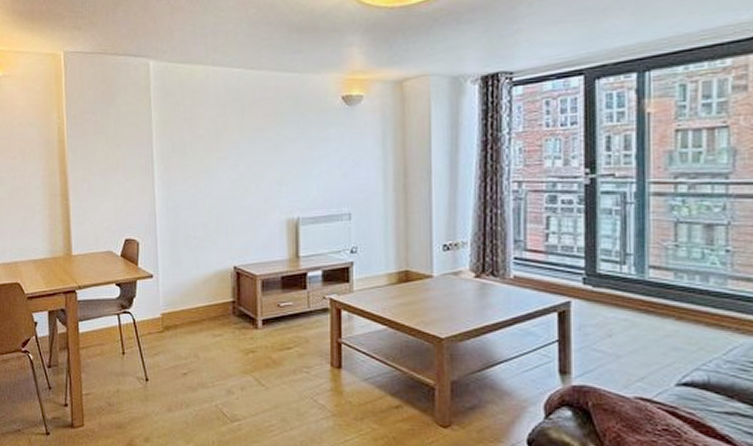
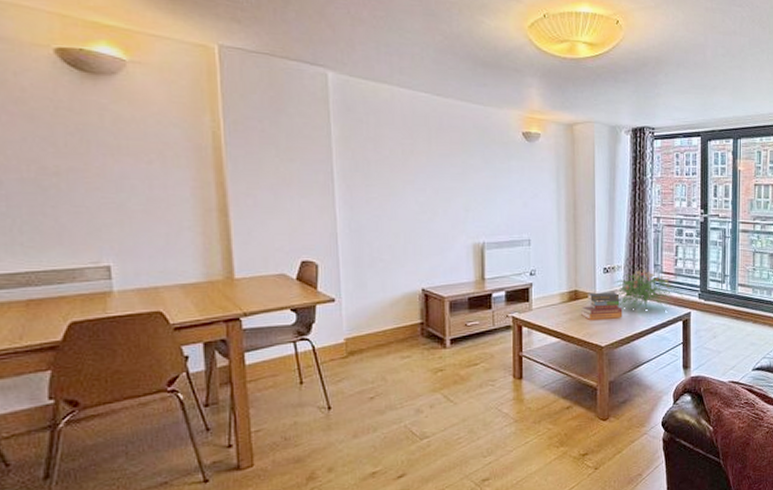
books: none [414,273,470,306] -> present [581,292,623,320]
decorative plant: none [456,247,559,299] -> present [613,270,683,312]

